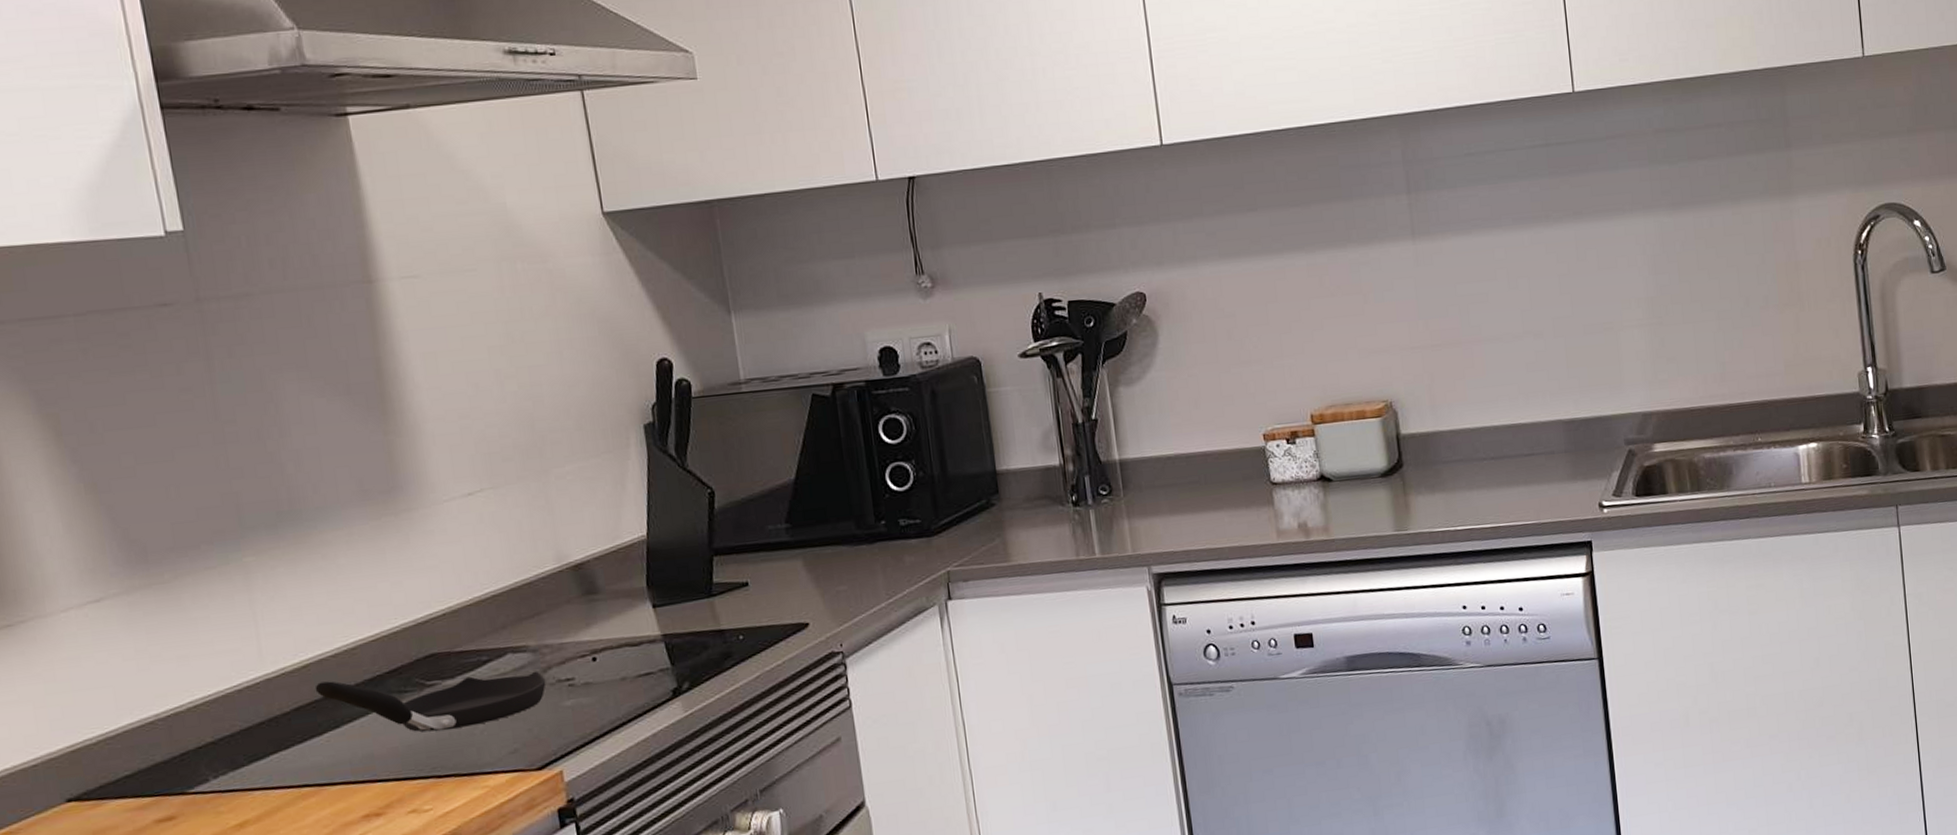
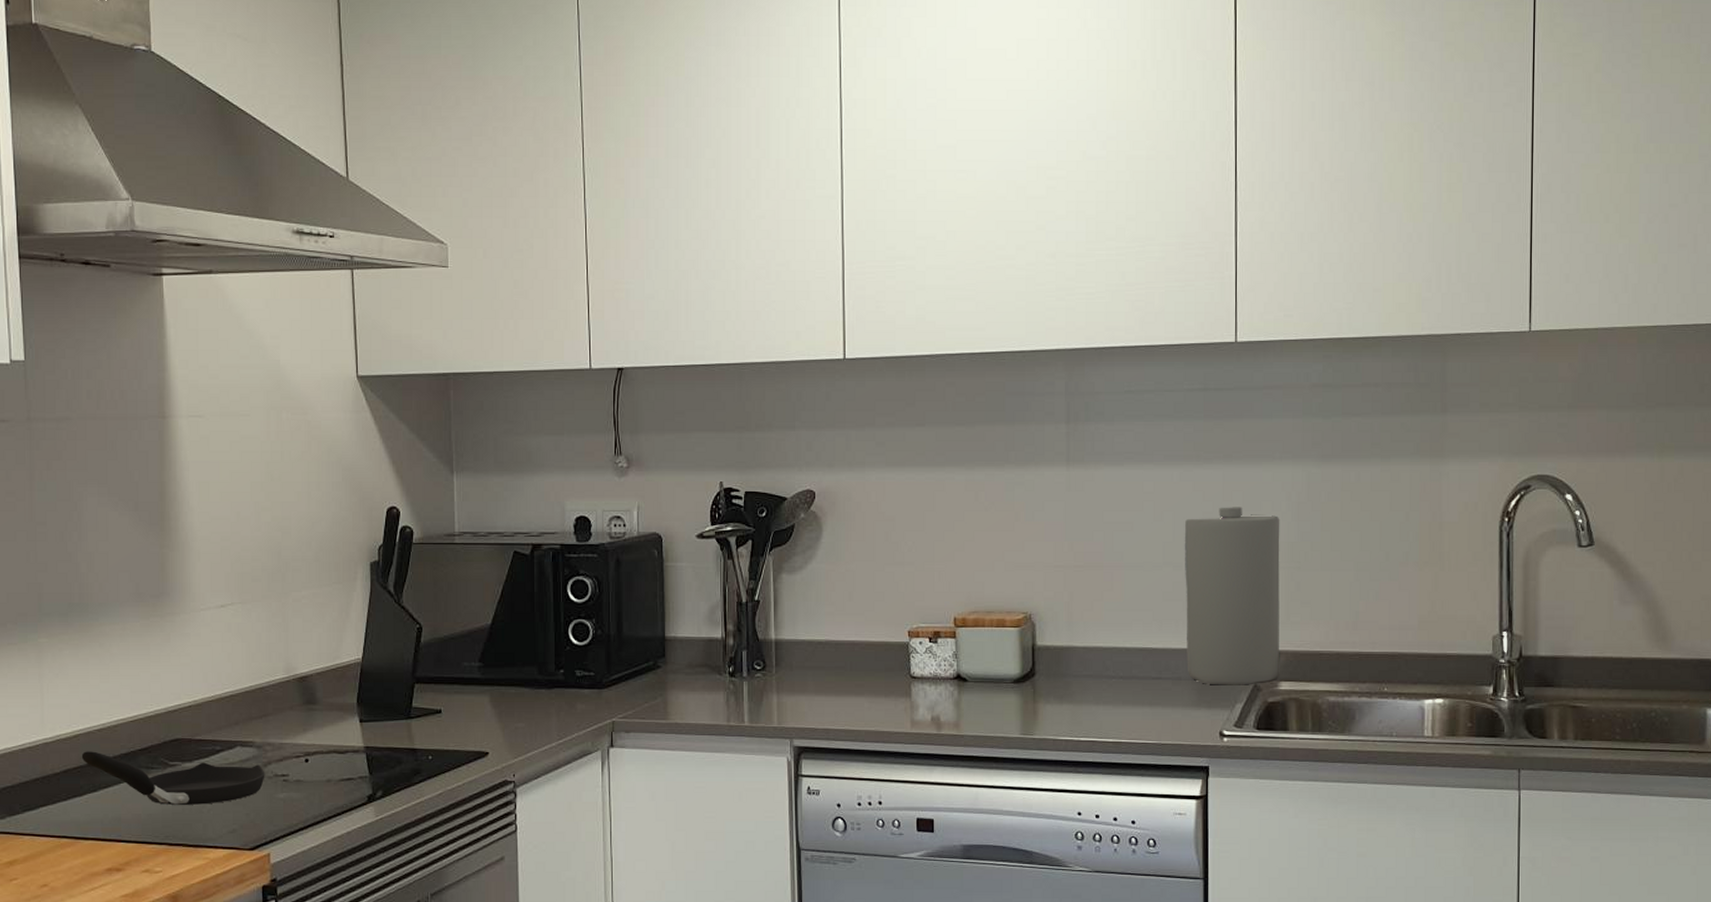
paper towel holder: none [1541,265,1653,456] -> present [1184,507,1280,685]

